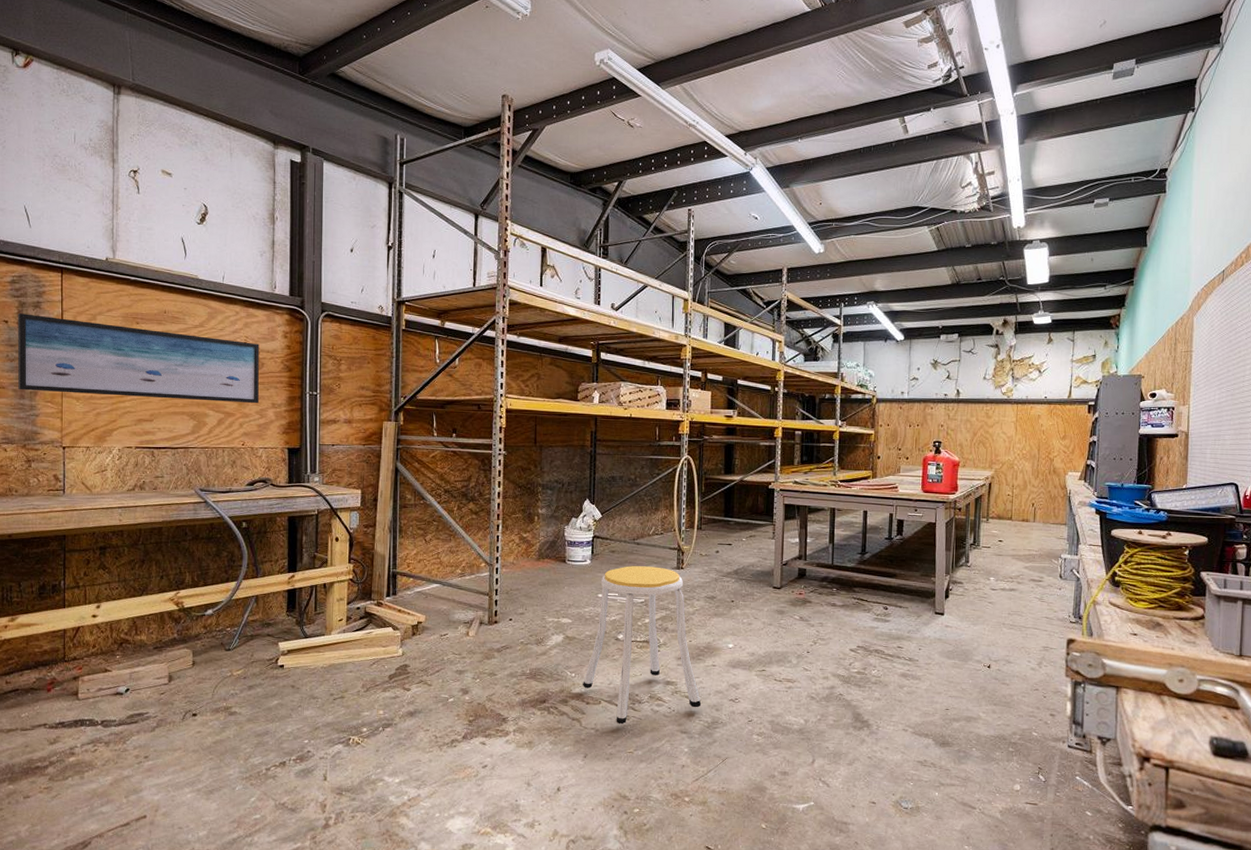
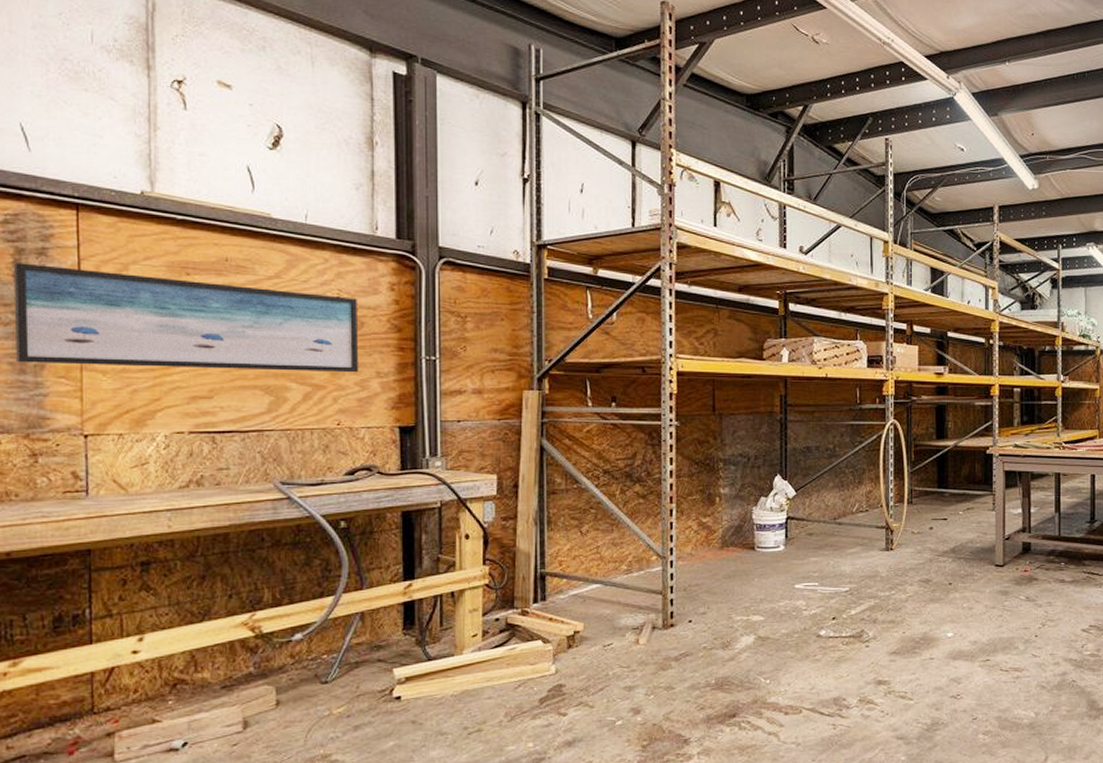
stool: present [583,566,702,725] -> none [780,549,919,735]

